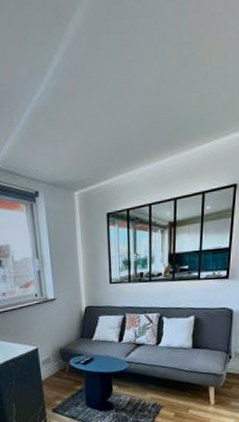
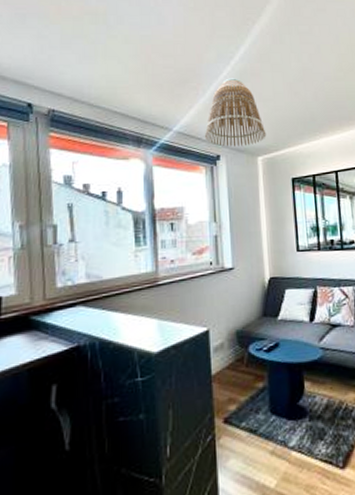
lamp shade: none [23,99,83,182] -> present [205,78,267,147]

